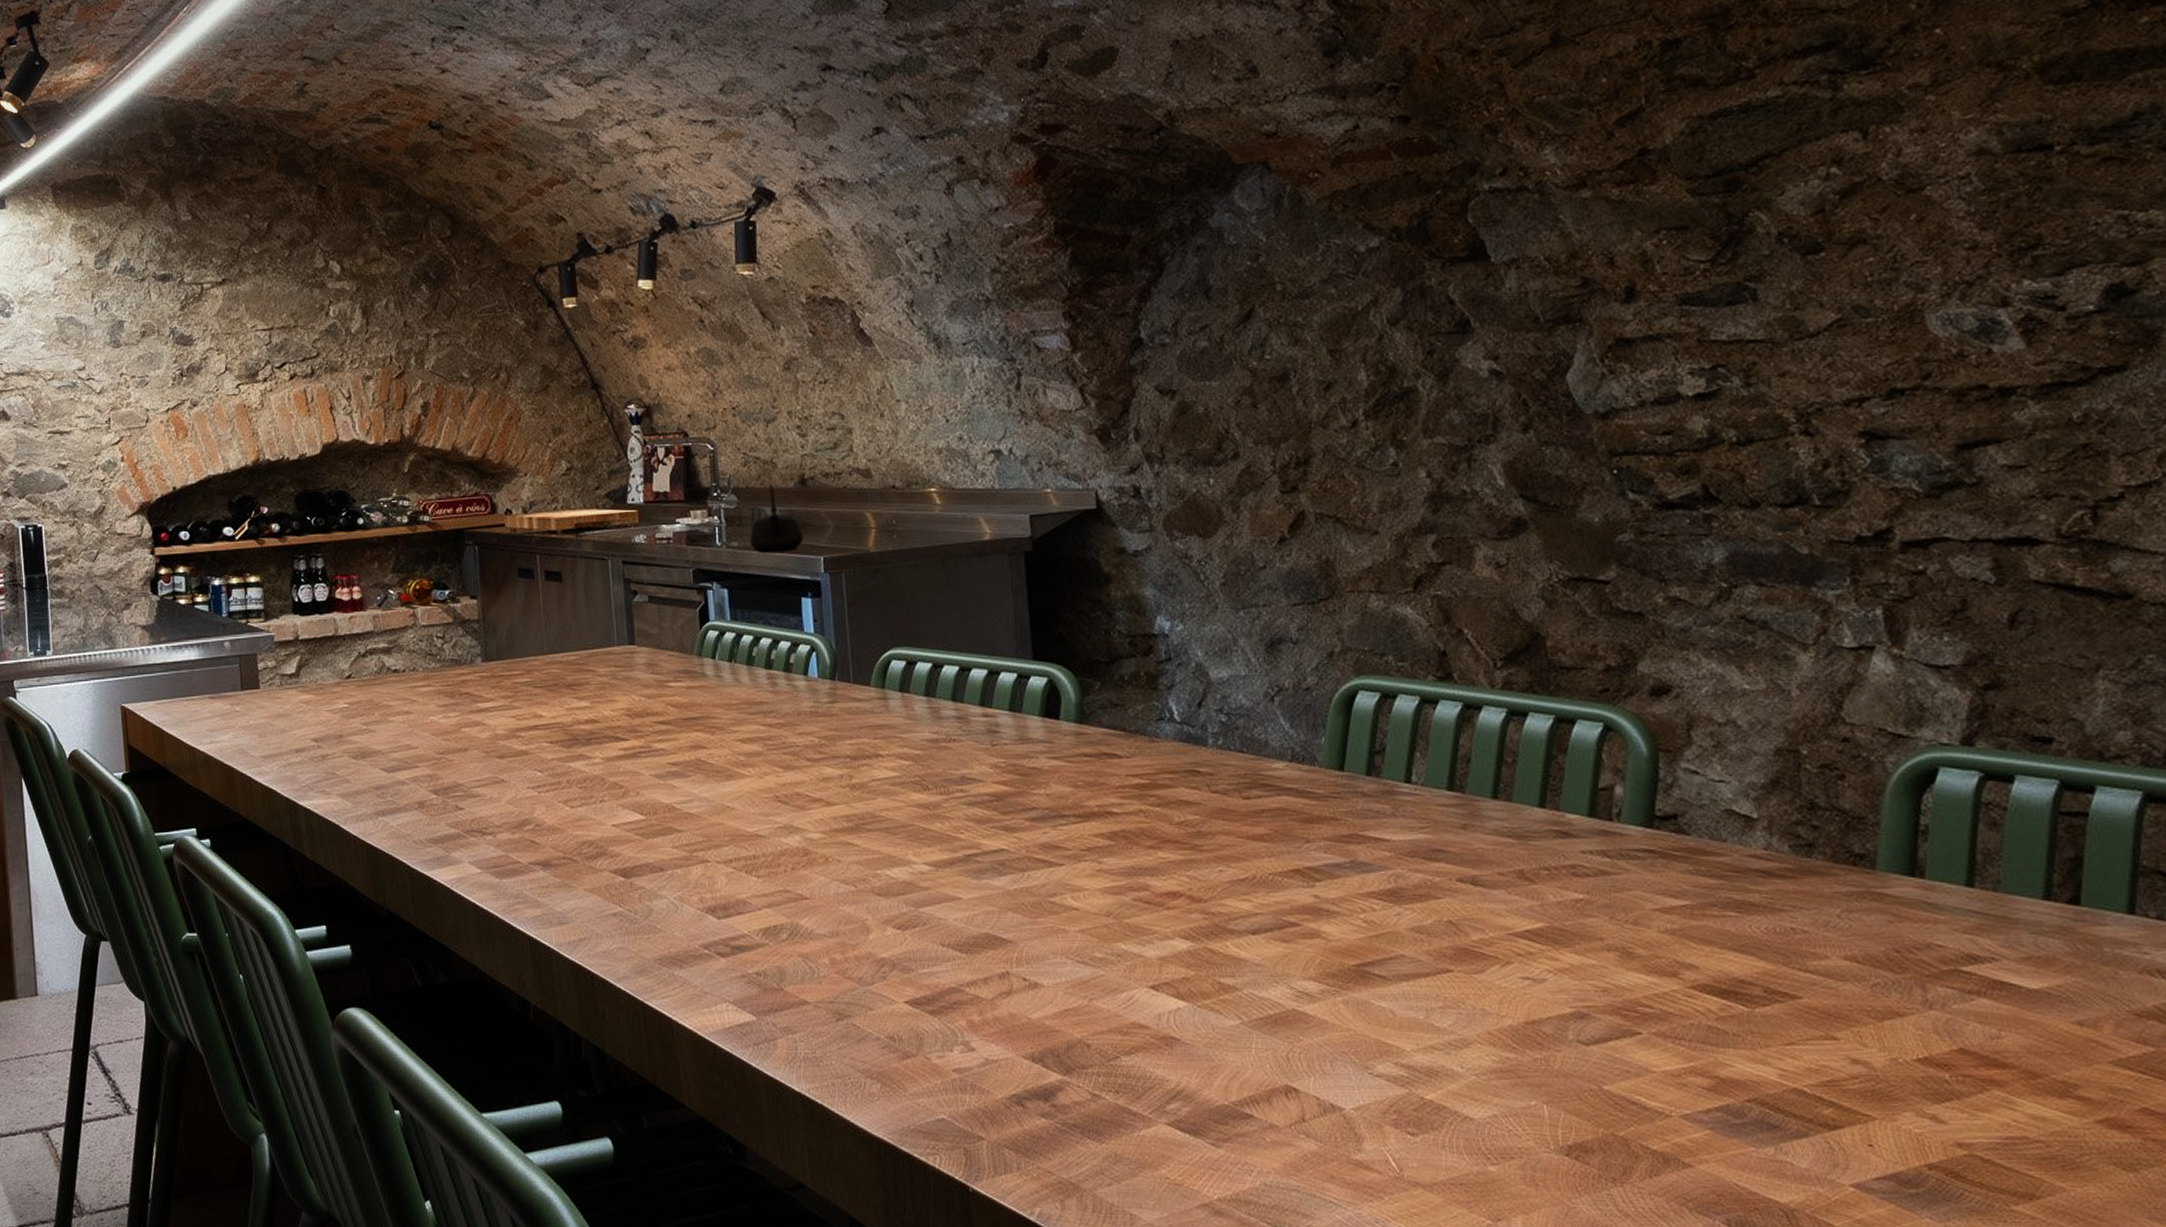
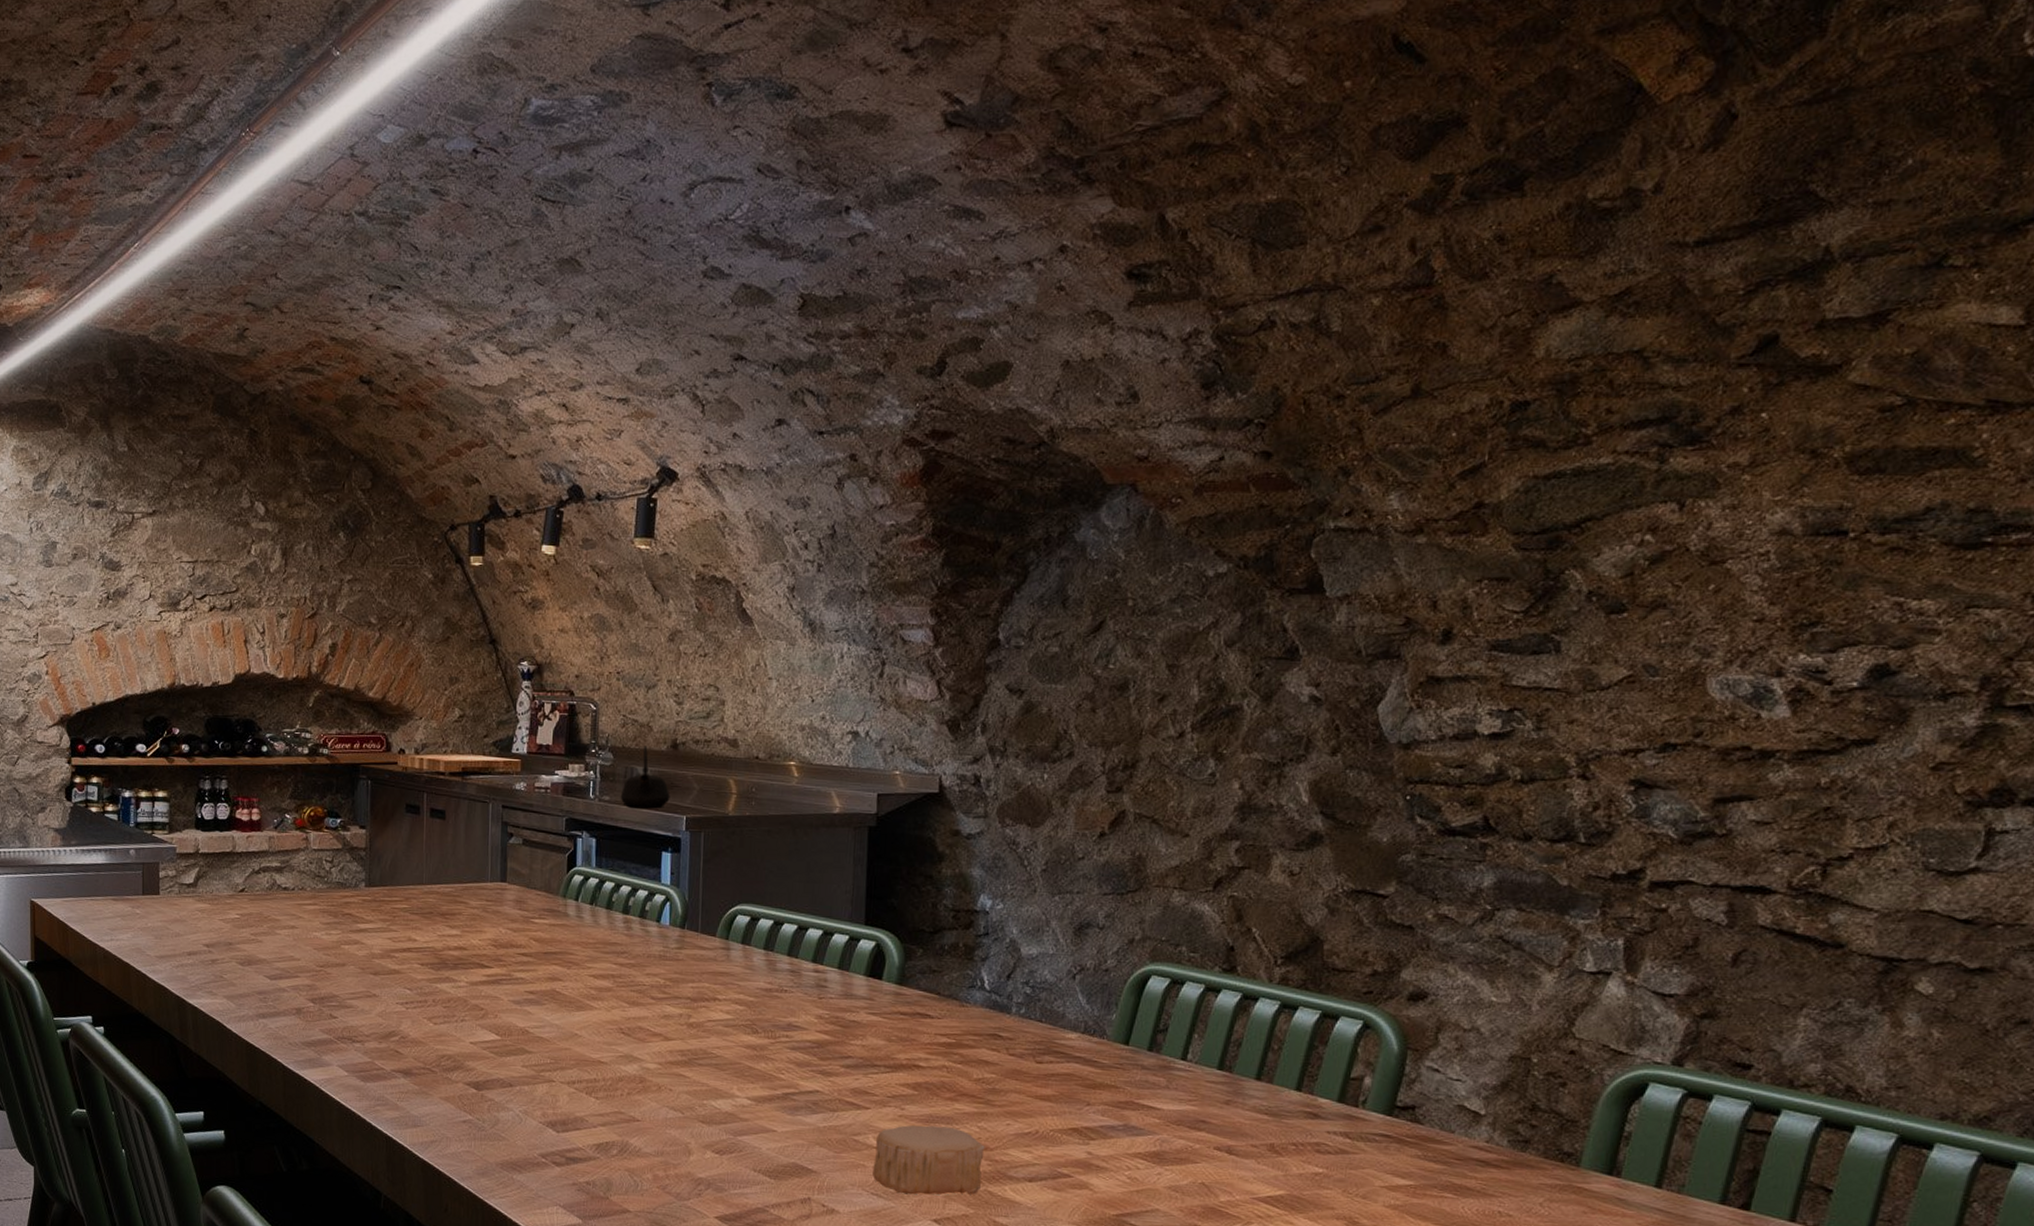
cheese: none [1075,879,1199,959] -> present [873,1125,985,1195]

